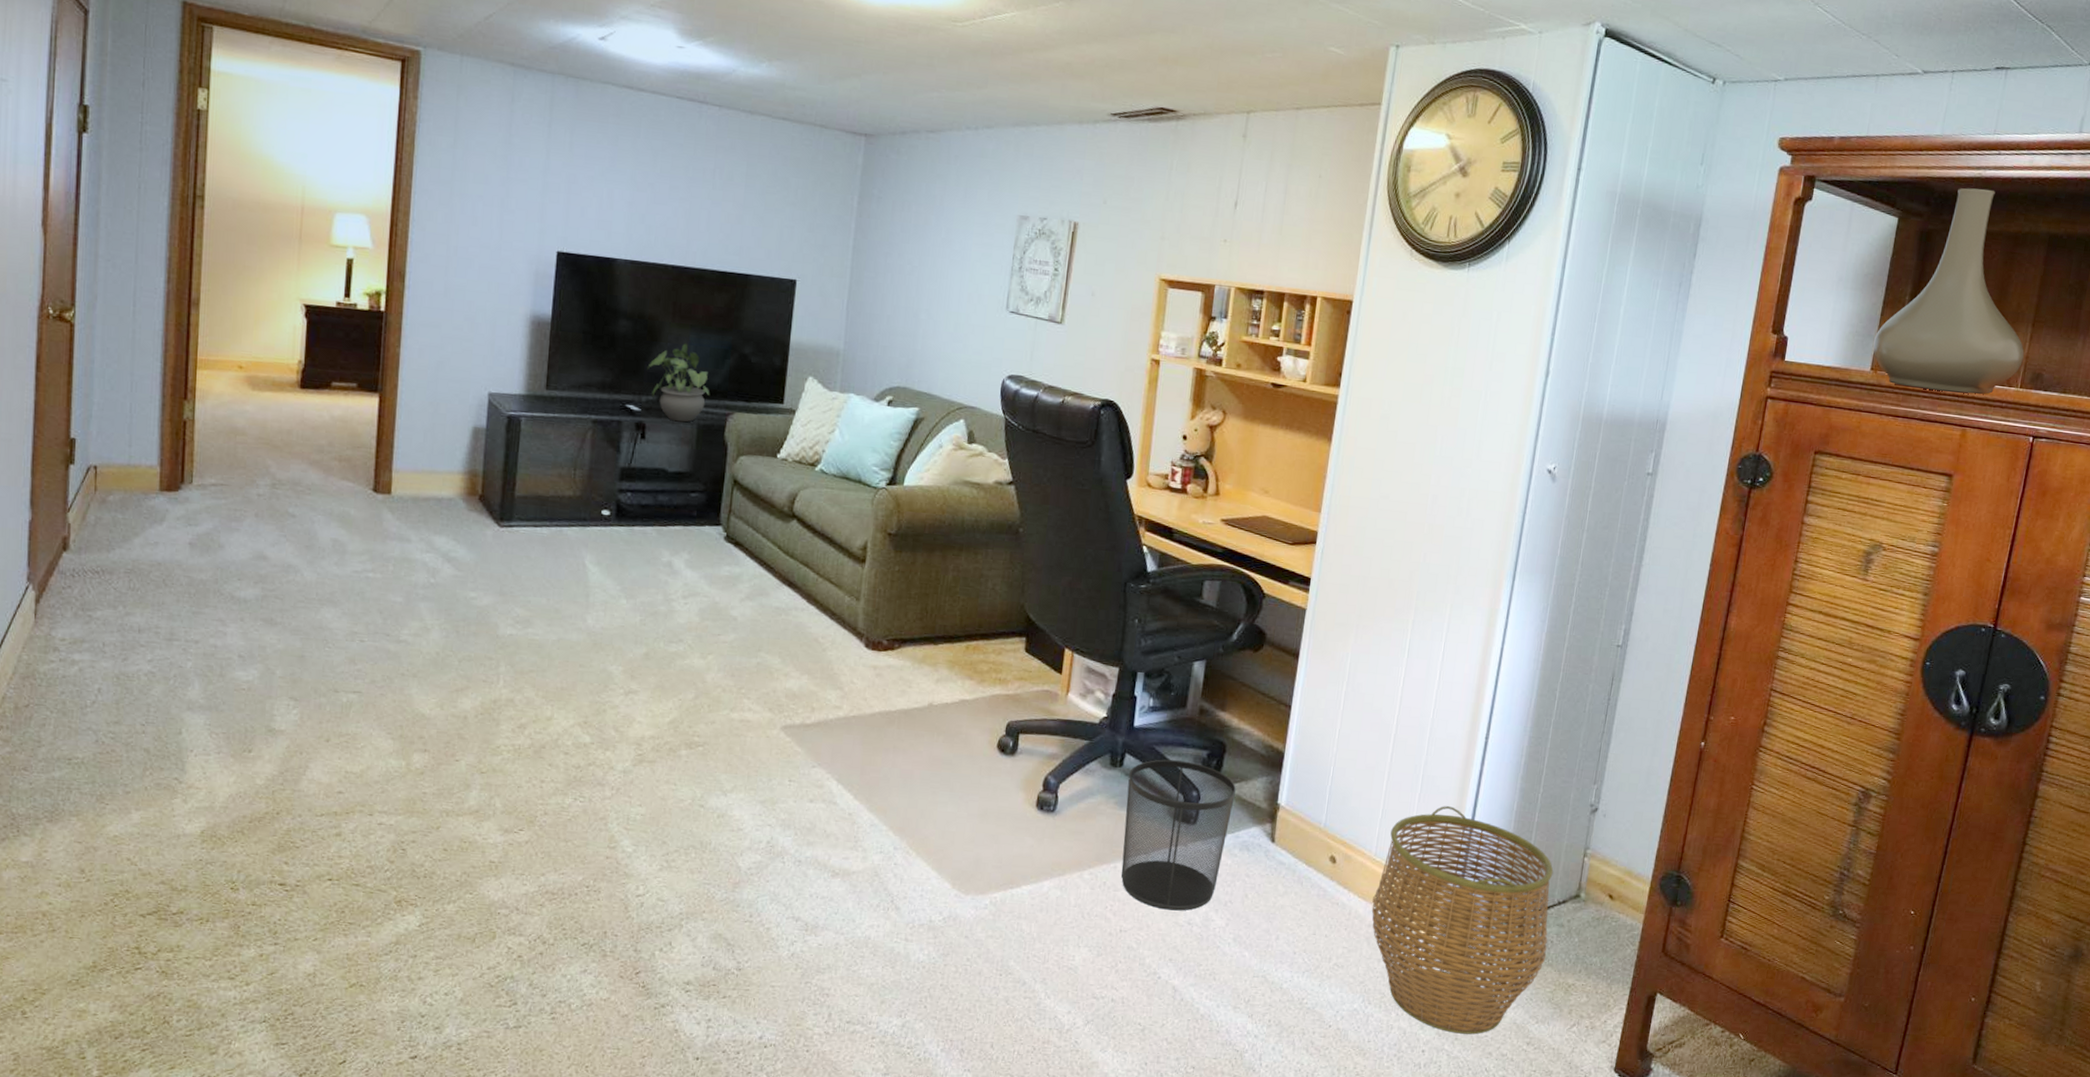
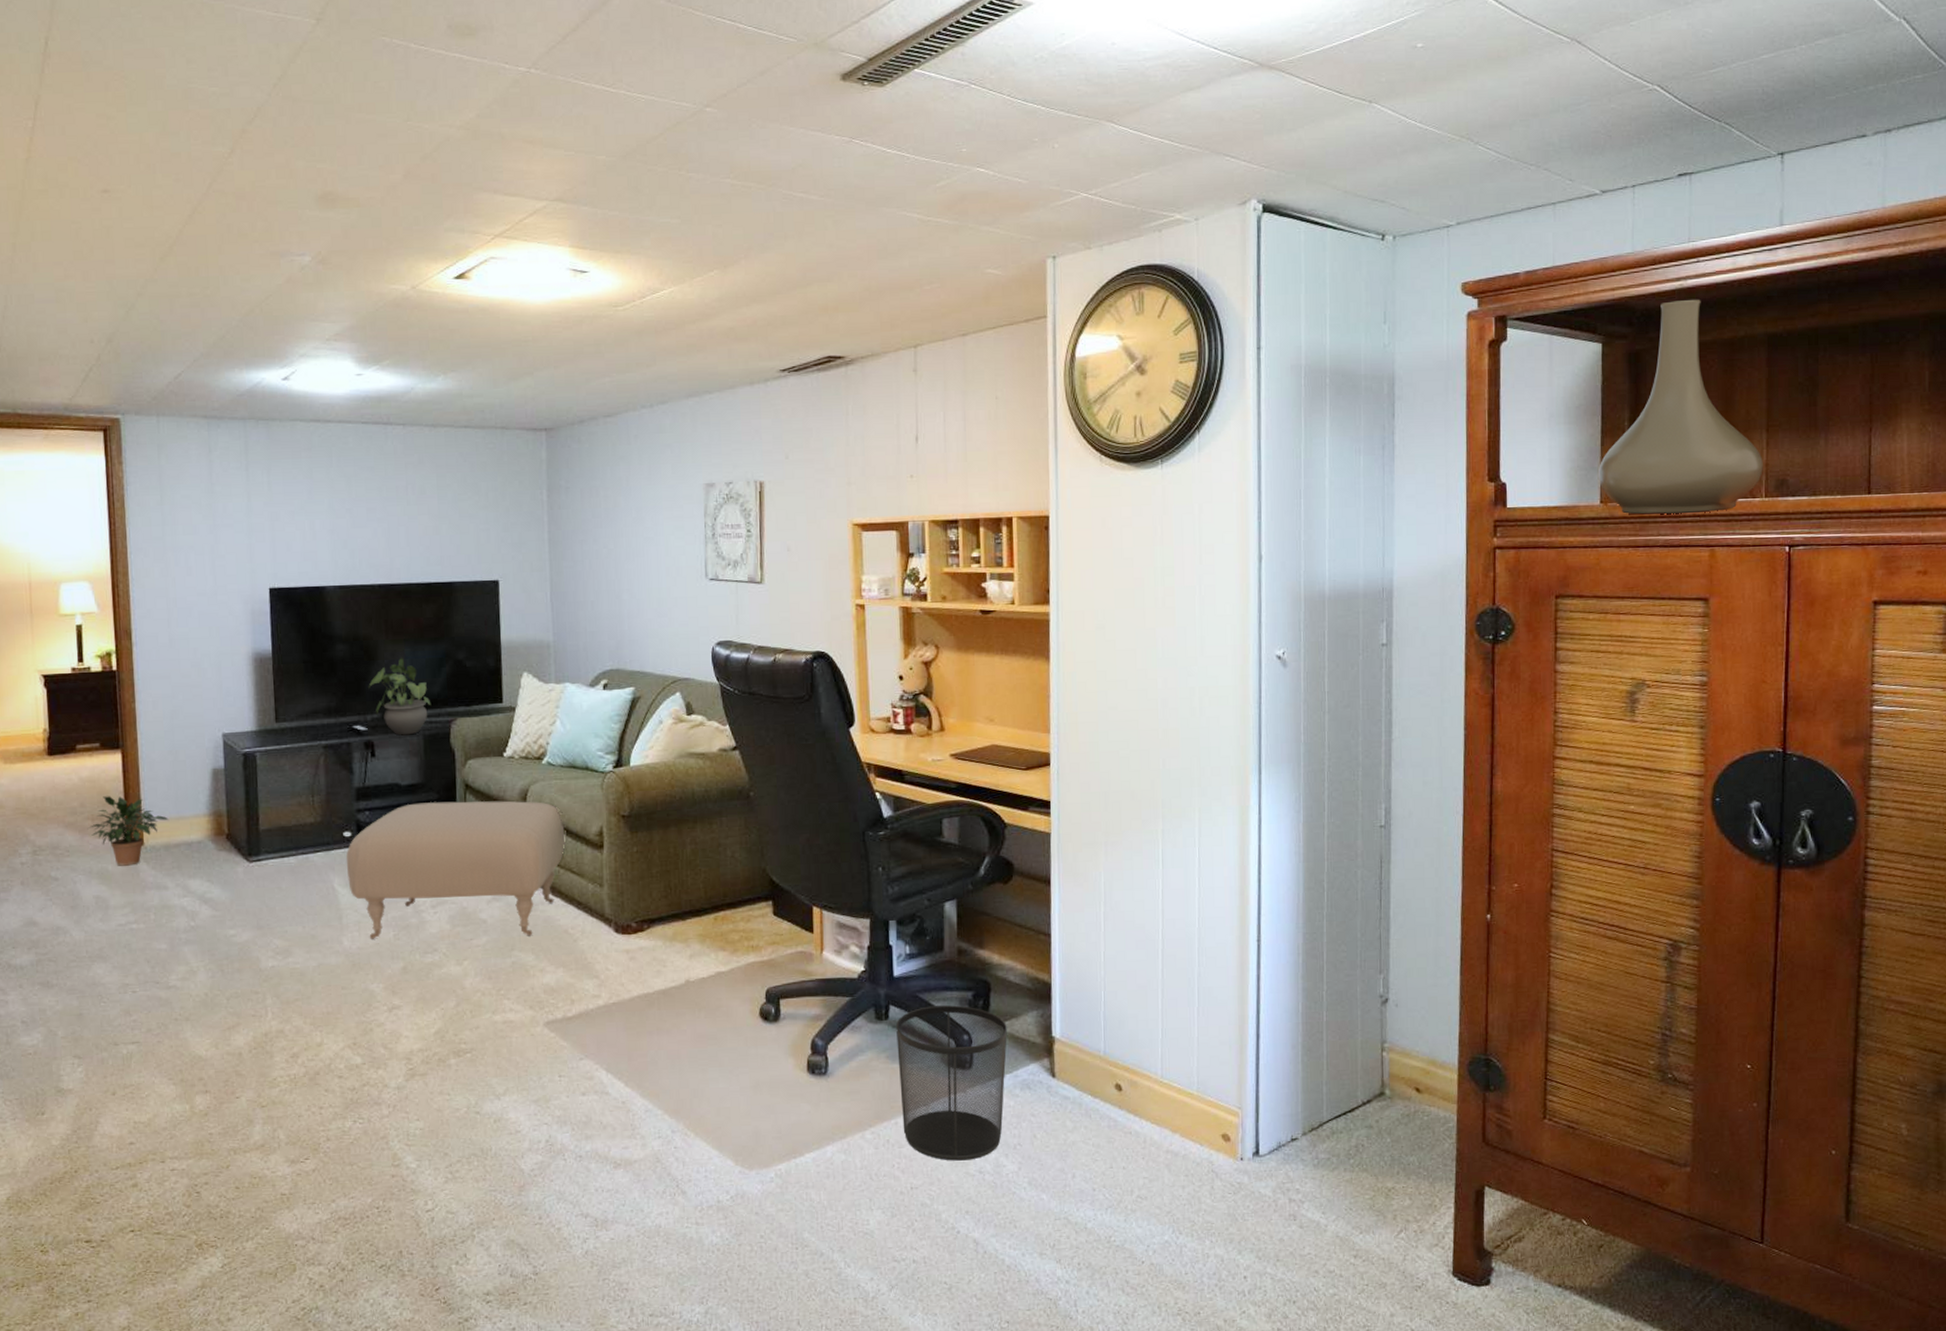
potted plant: none [334,438,421,513] -> present [88,795,169,866]
ottoman: none [600,491,830,640] -> present [346,800,566,939]
basket: present [1371,806,1554,1035] -> none [1166,1016,1360,1255]

